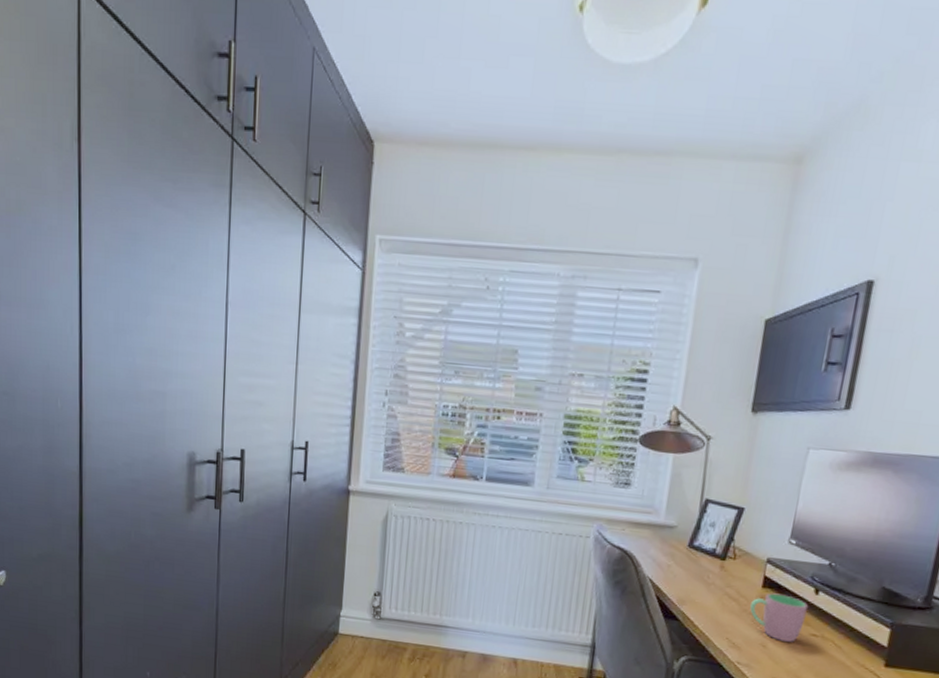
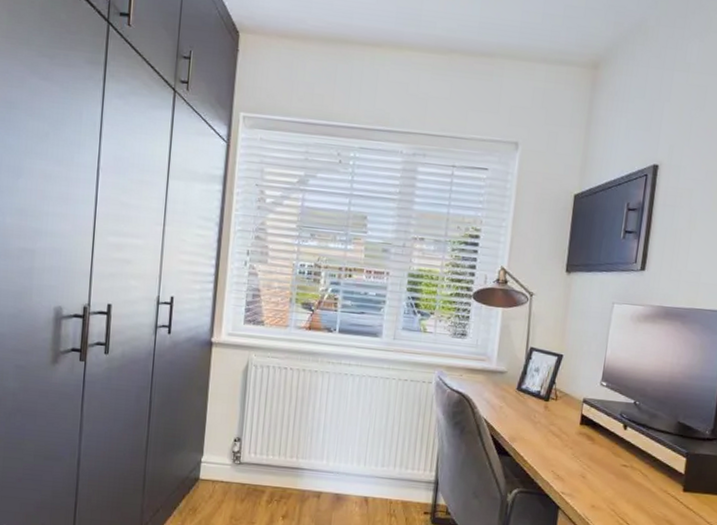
cup: present [750,593,808,642] -> none [571,429,618,473]

